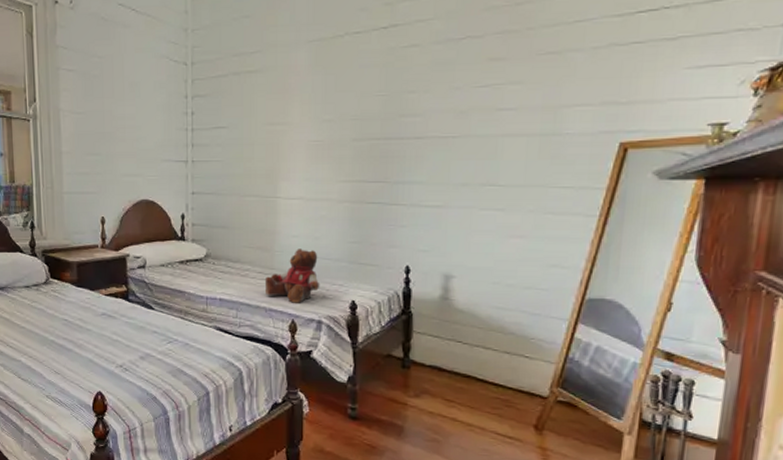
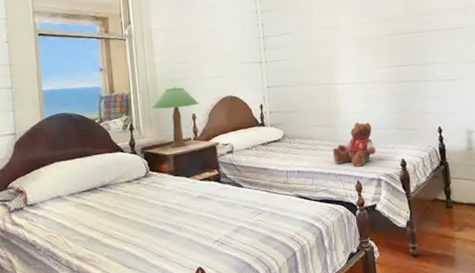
table lamp: none [56,183,110,255] -> present [152,87,199,148]

